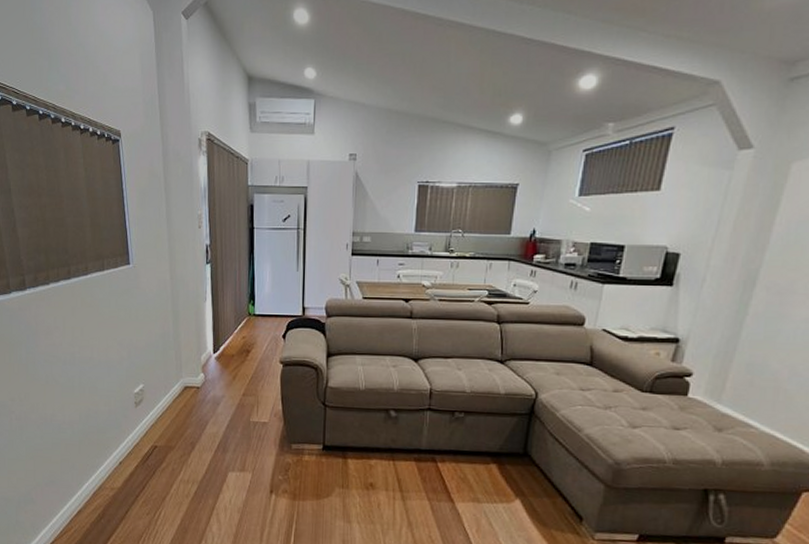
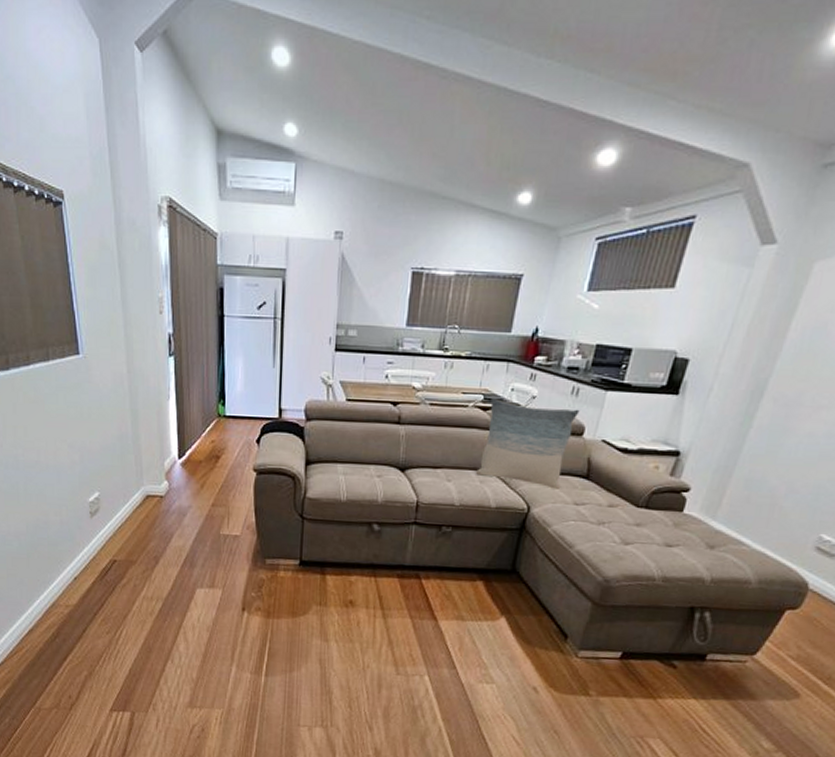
pillow: none [485,292,579,376] -> present [476,397,580,489]

